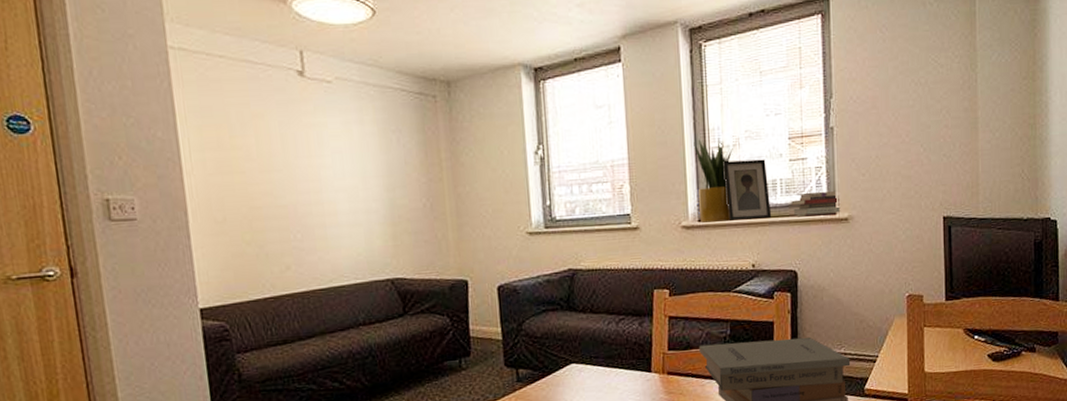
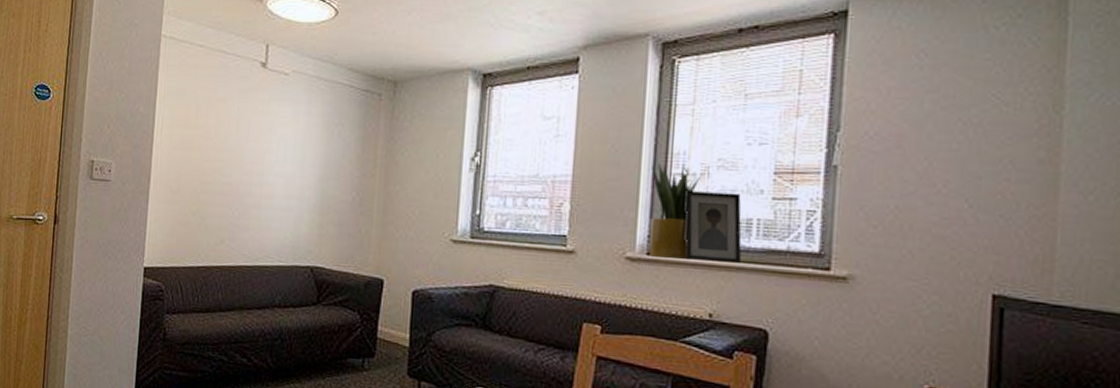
books: present [791,191,841,217] -> none [769,239,838,271]

